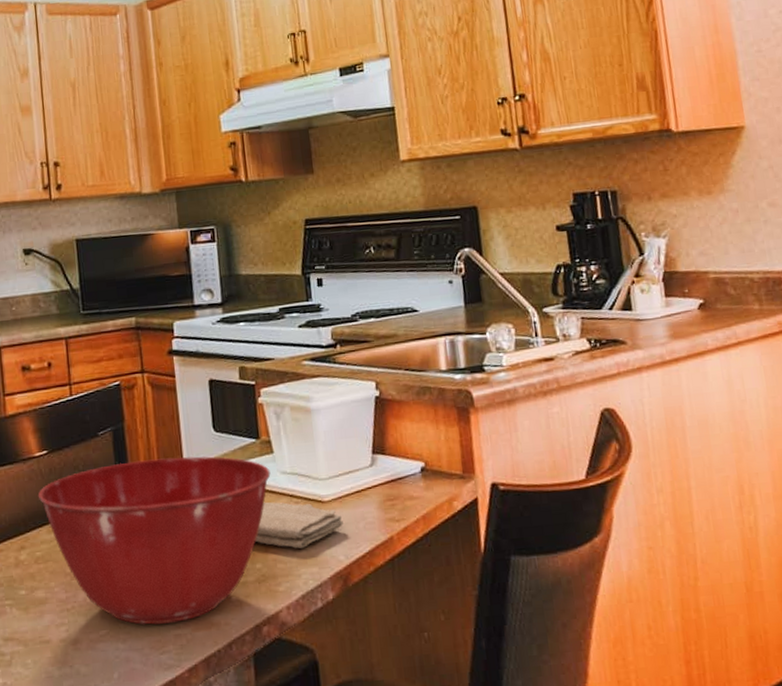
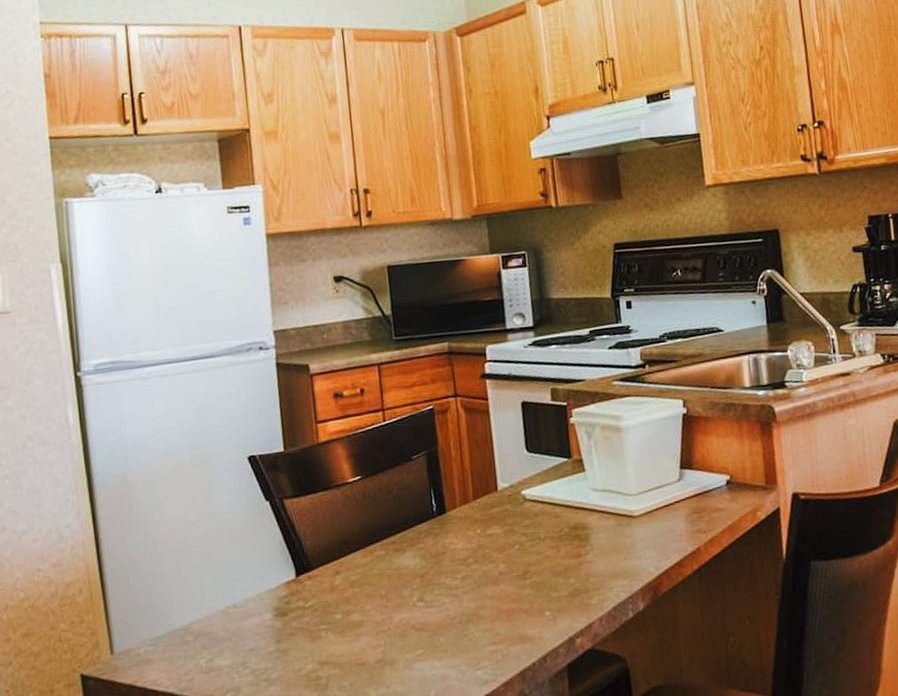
mixing bowl: present [37,456,271,625] -> none [352,476,583,642]
washcloth: present [255,501,343,549] -> none [568,518,653,563]

